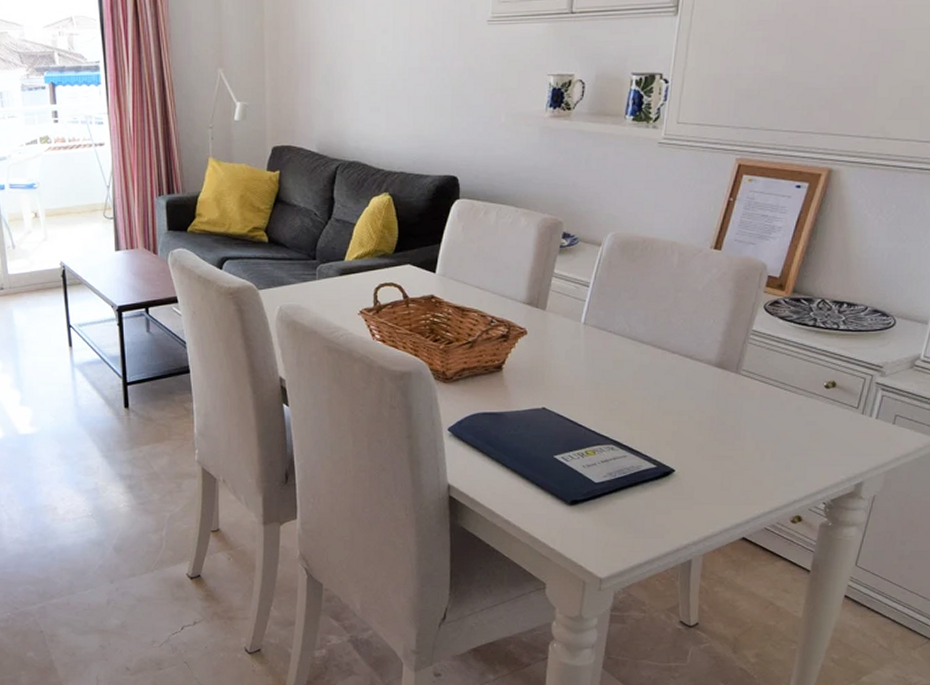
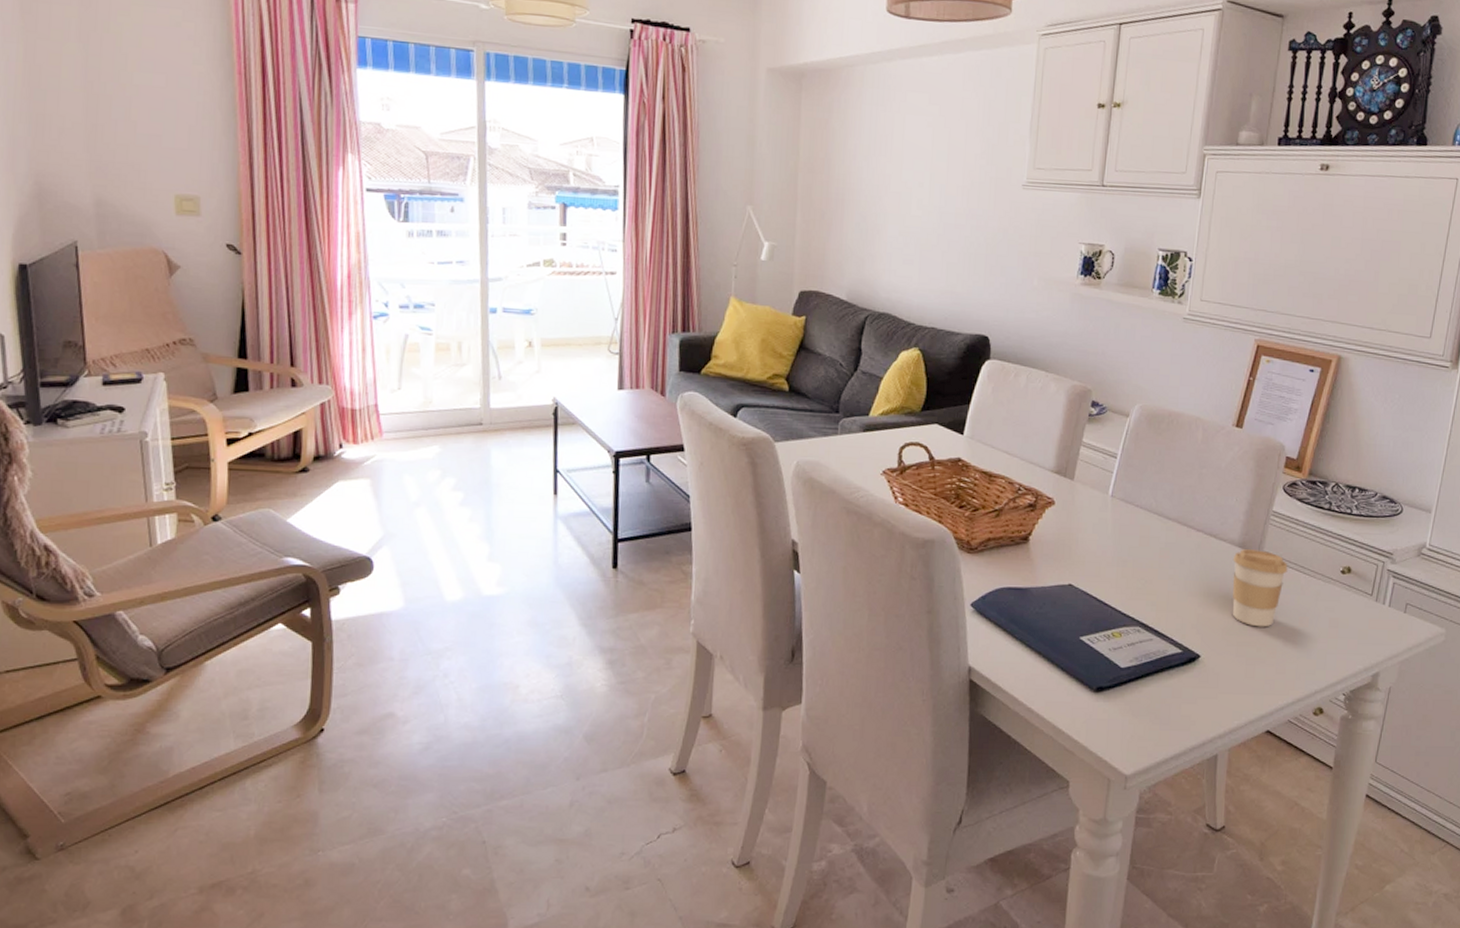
coffee cup: none [708,368,768,442] -> present [1232,549,1288,627]

